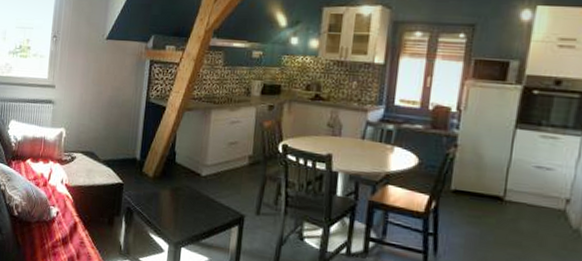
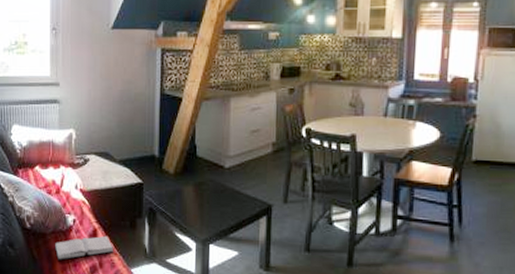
hardback book: none [37,229,92,249] -> present [54,235,115,261]

